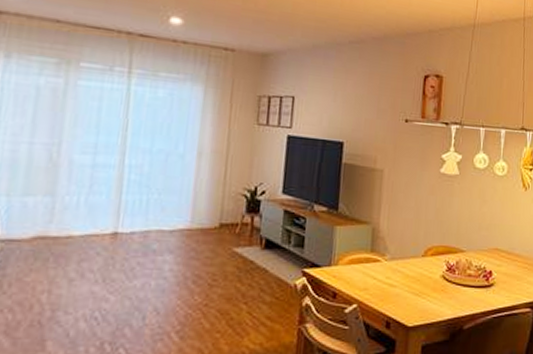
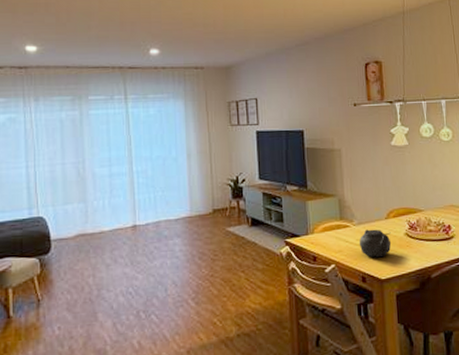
teapot: none [388,266,426,301] -> present [359,229,392,258]

